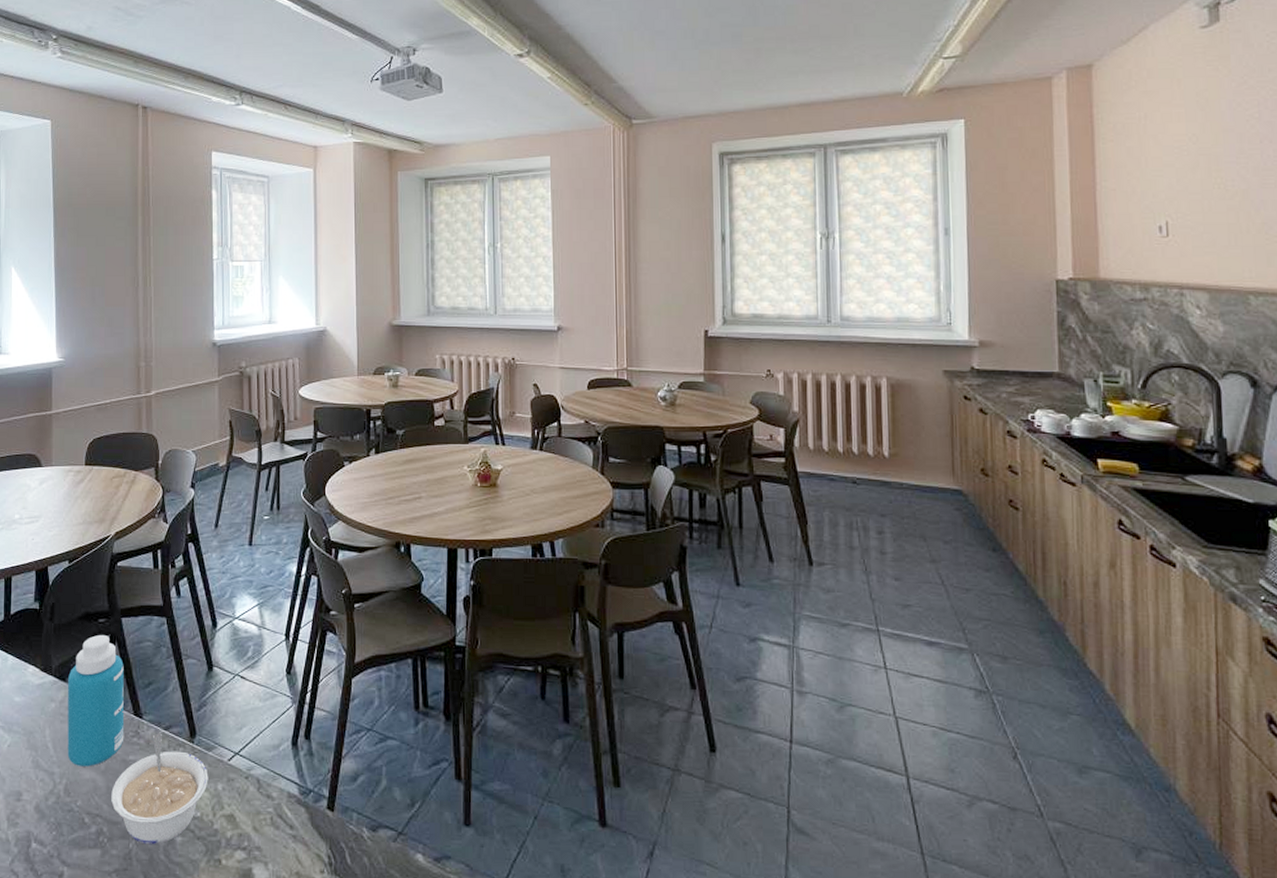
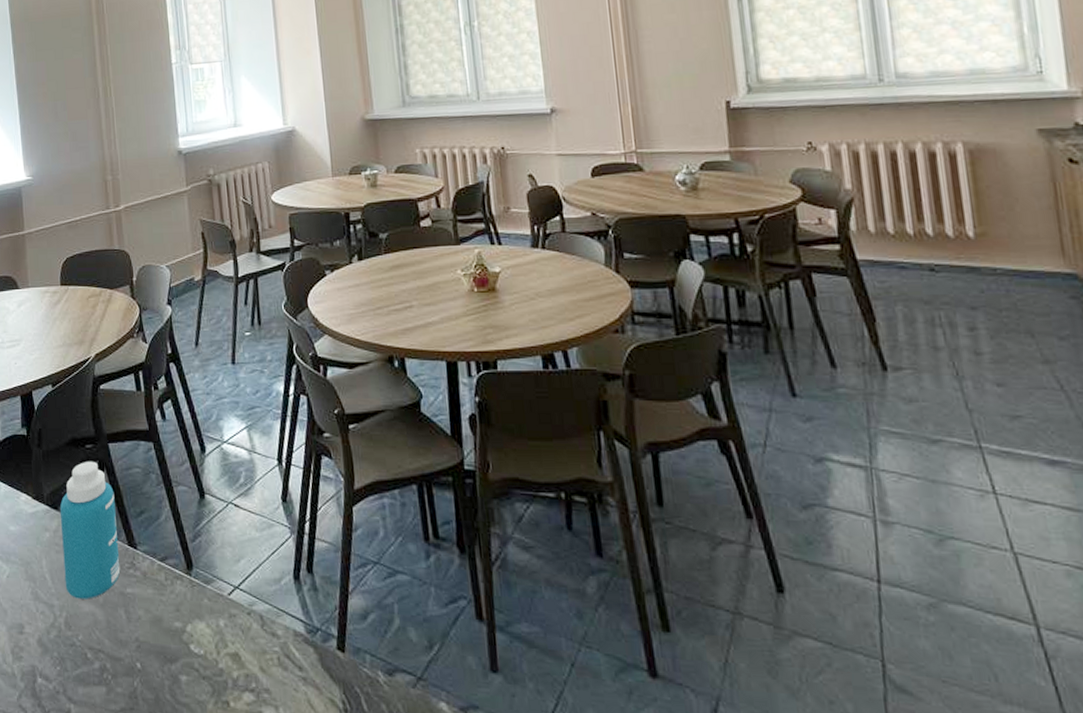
legume: present [111,733,208,845] -> none [112,564,209,684]

